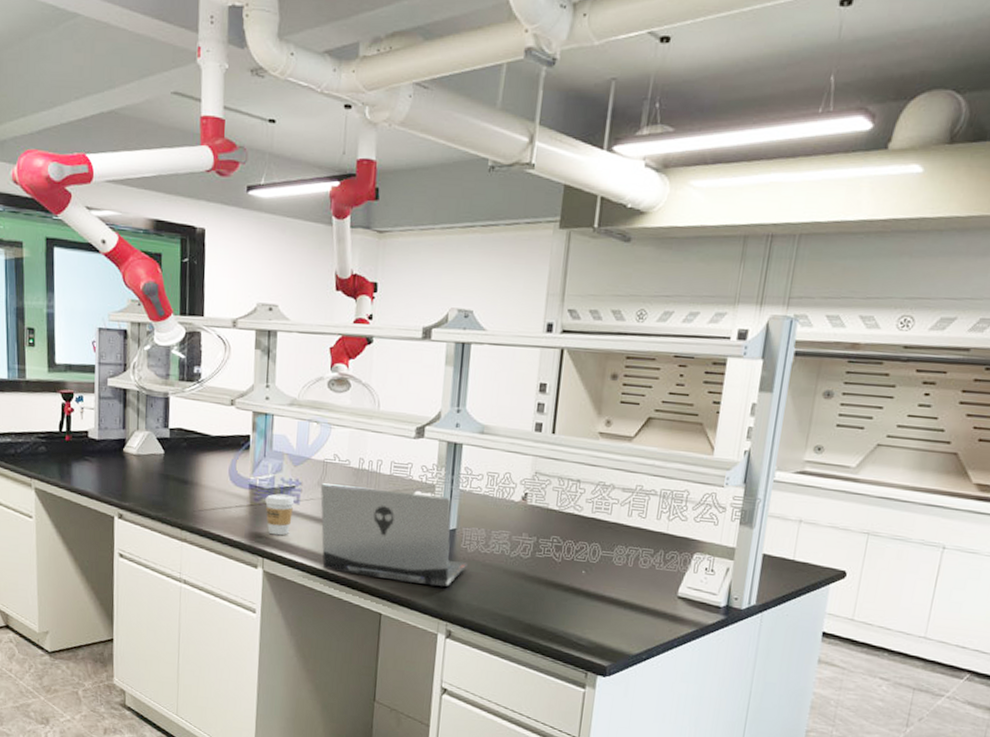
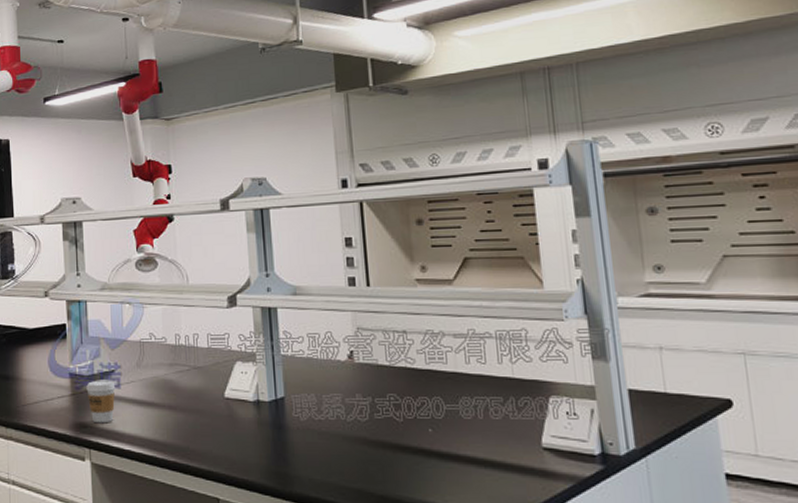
laptop computer: present [320,483,467,586] -> none [139,363,303,462]

